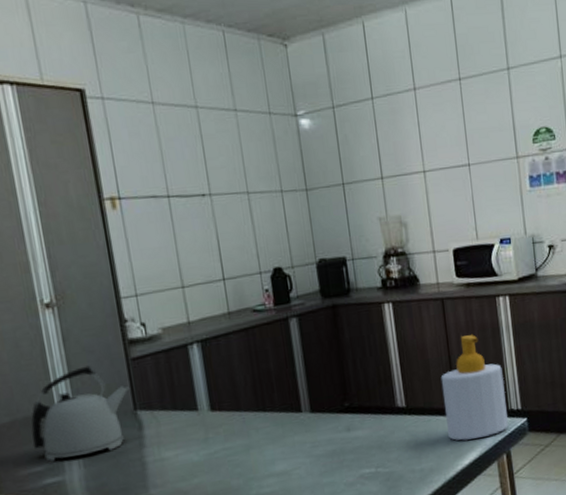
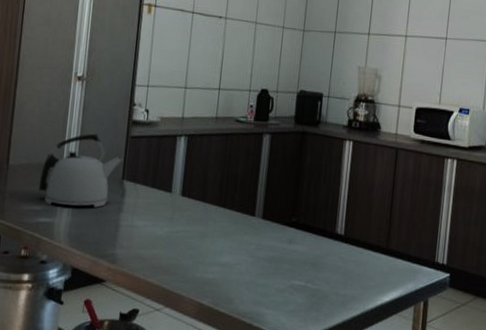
soap bottle: present [440,335,508,441] -> none [375,185,437,282]

